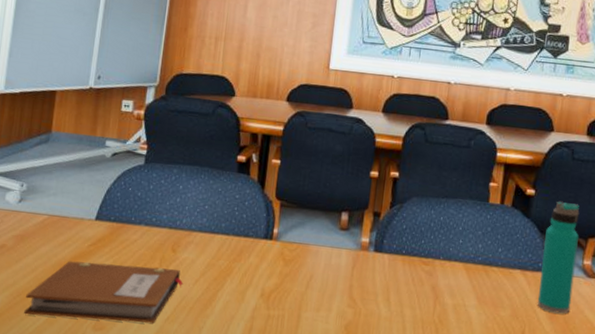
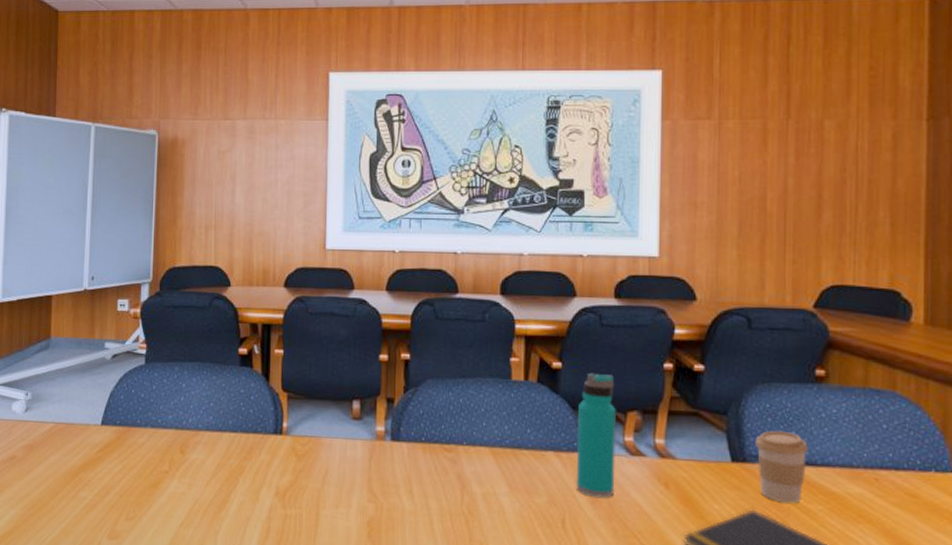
notebook: present [24,261,184,324] -> none [39,468,195,529]

